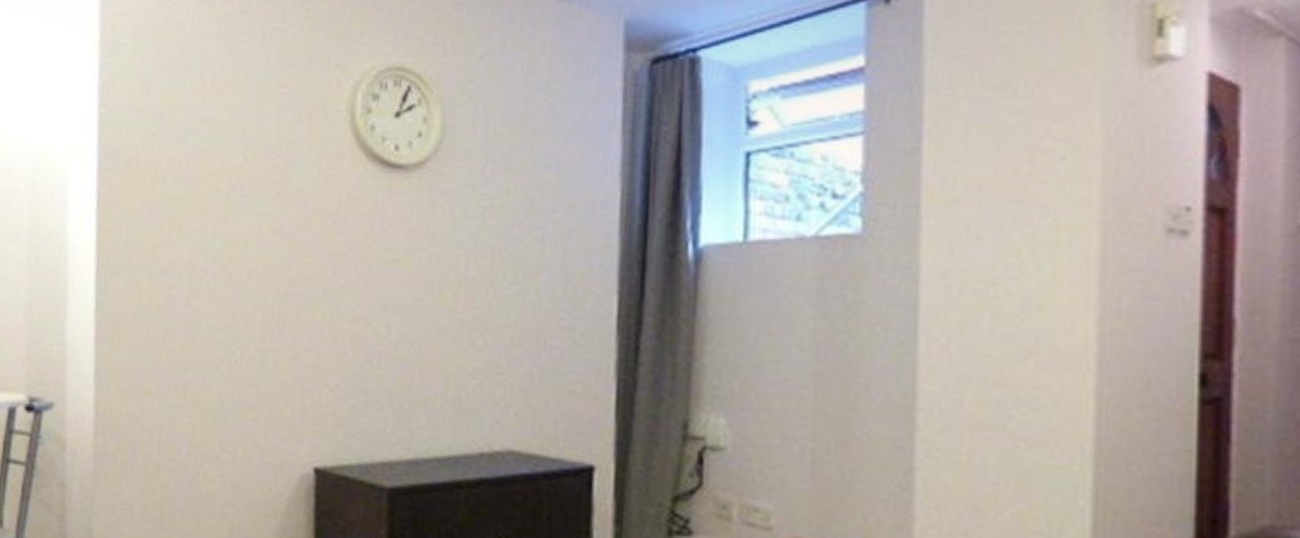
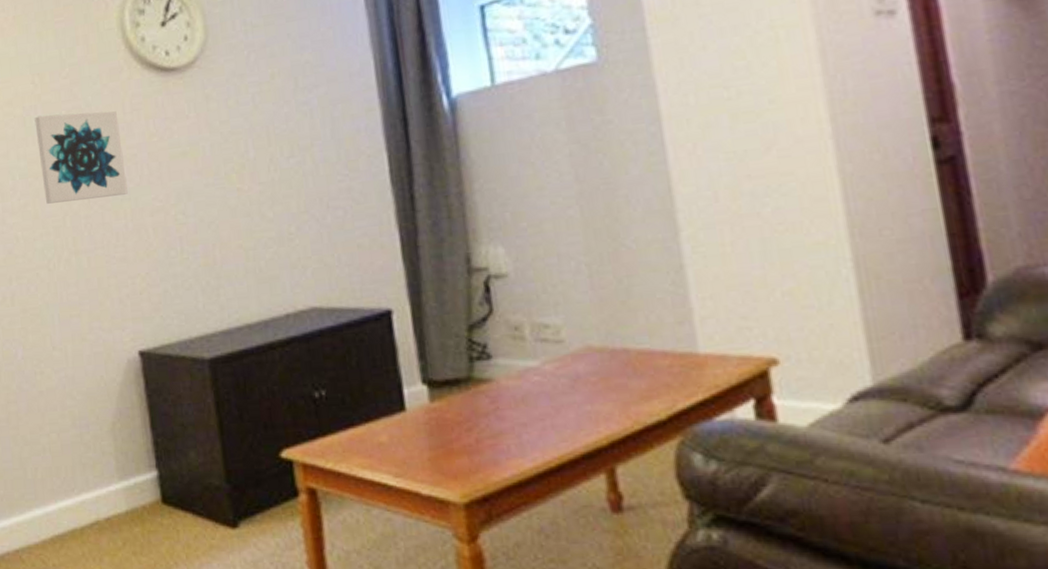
wall art: none [237,194,332,295] -> present [34,111,128,204]

